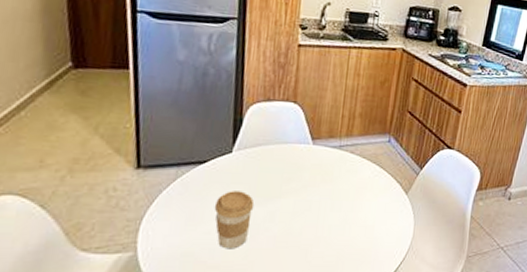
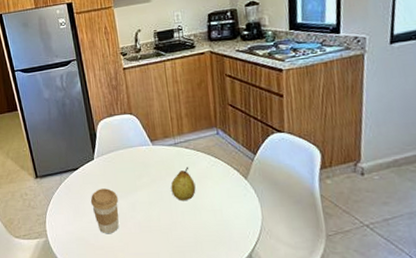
fruit: none [323,174,352,214] -> present [171,166,196,201]

